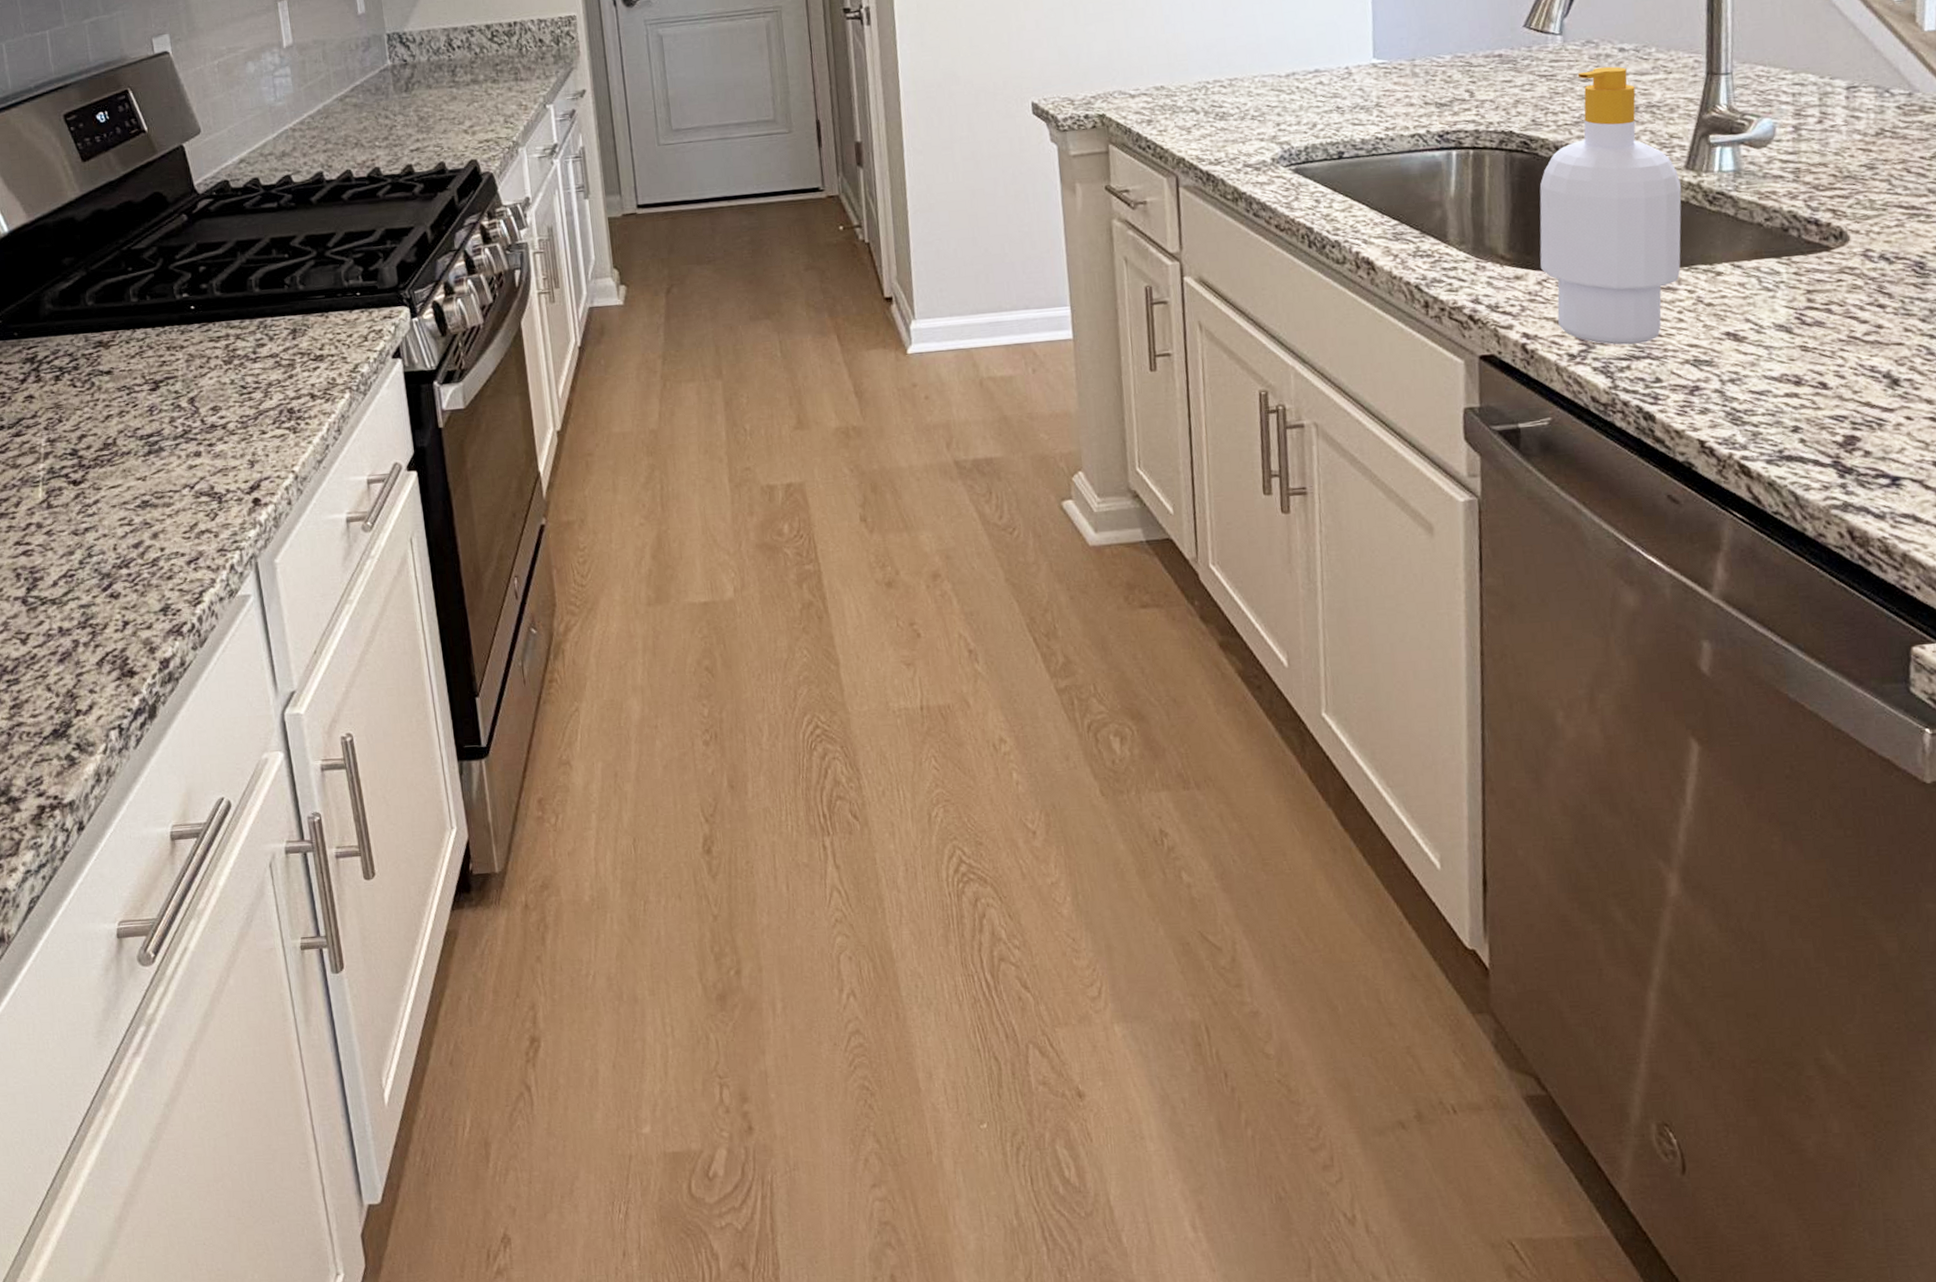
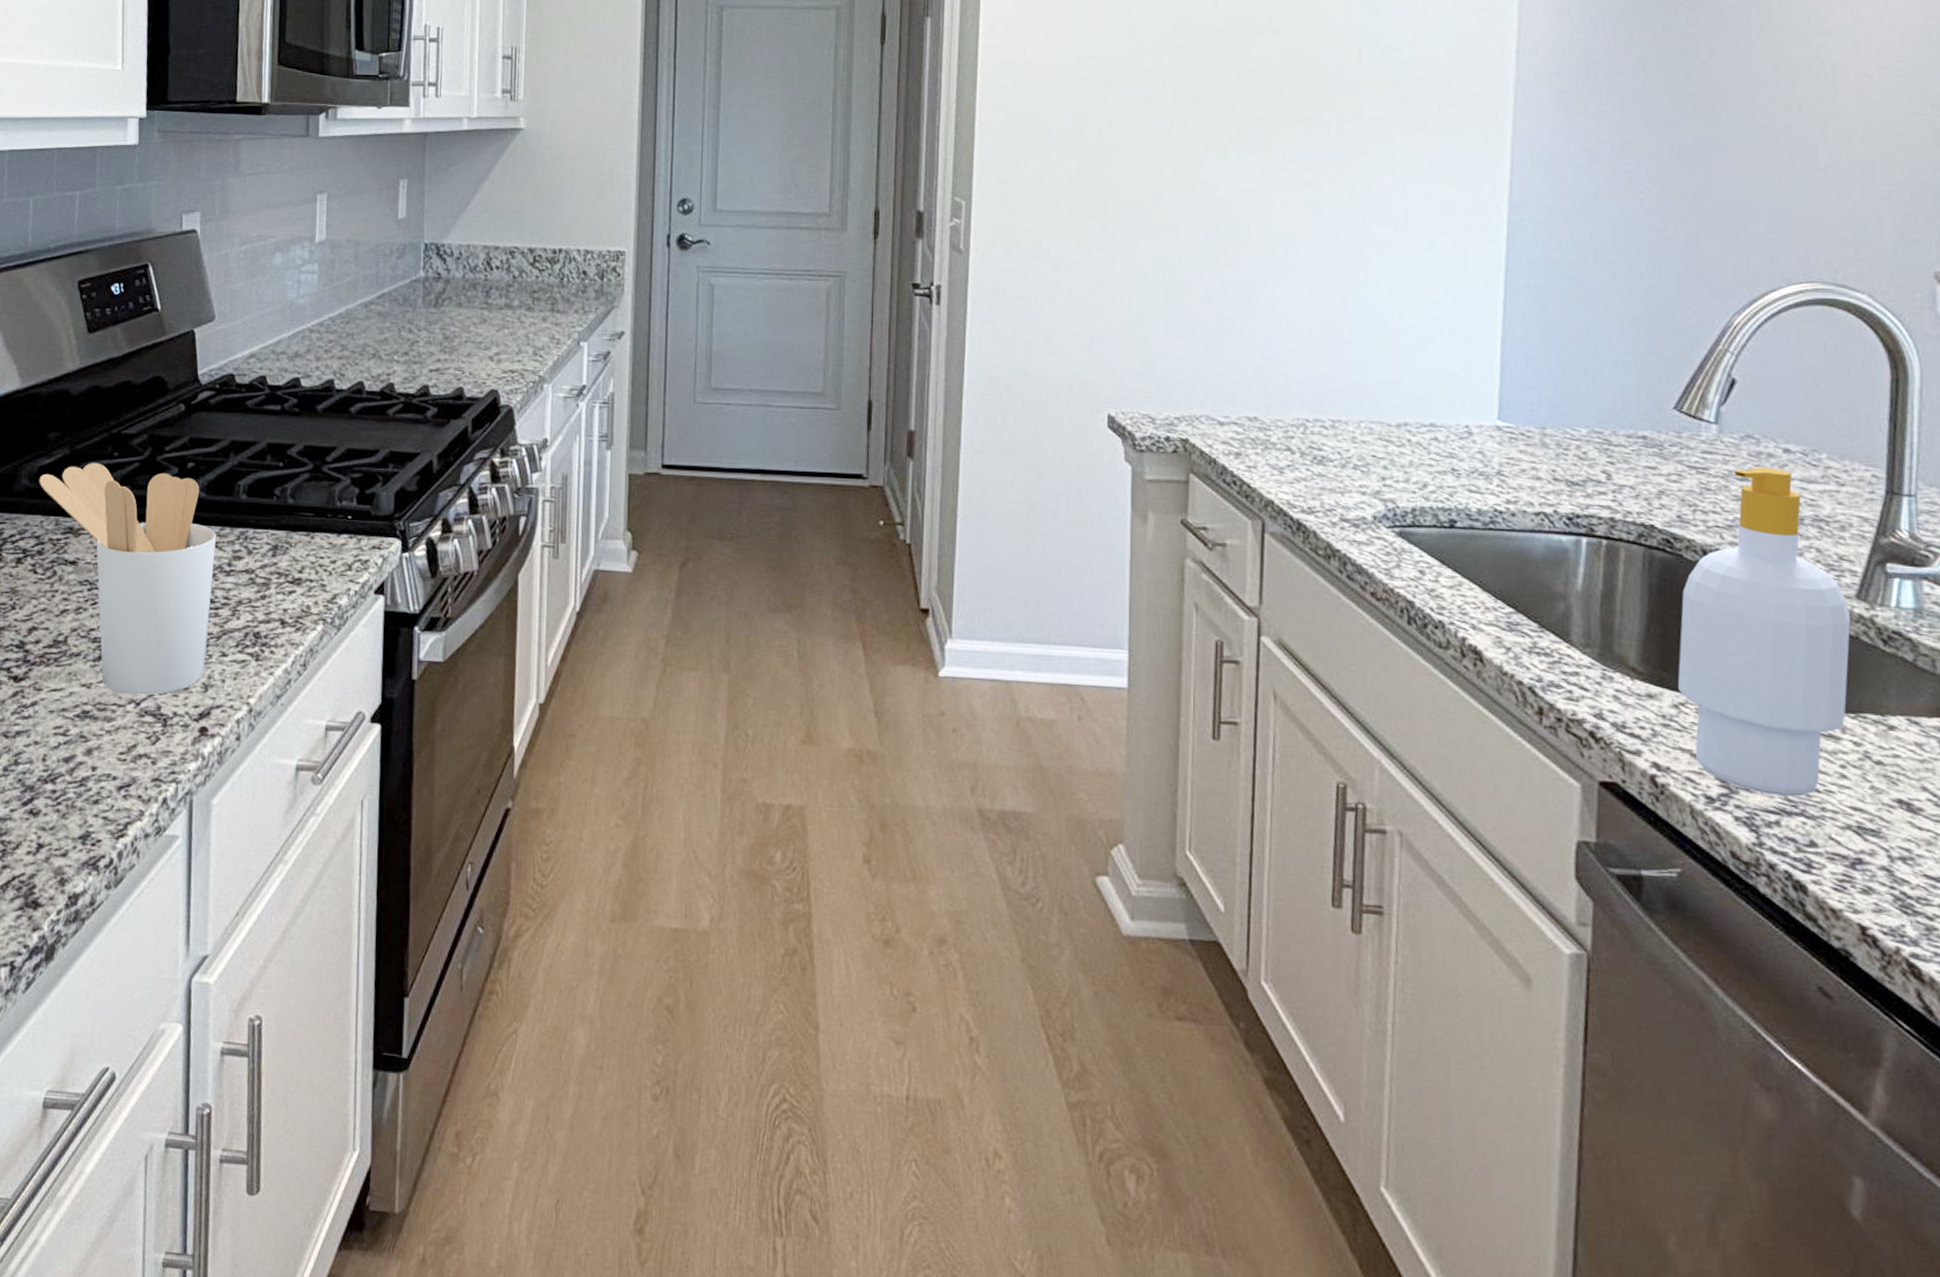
utensil holder: none [61,279,248,481] -> present [38,462,216,695]

